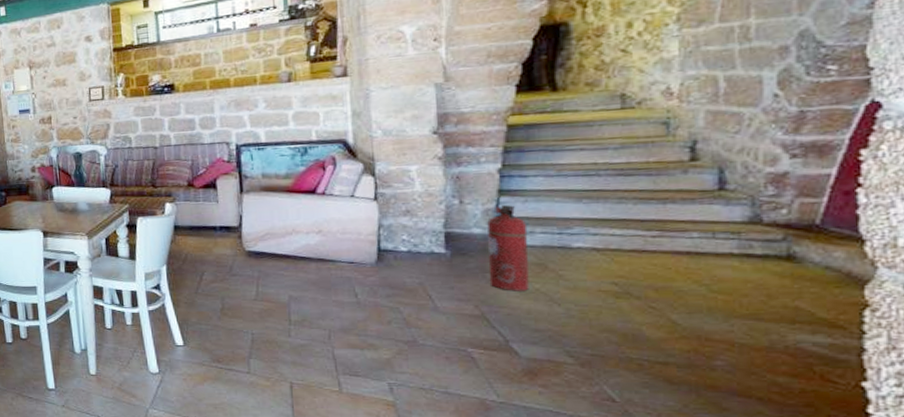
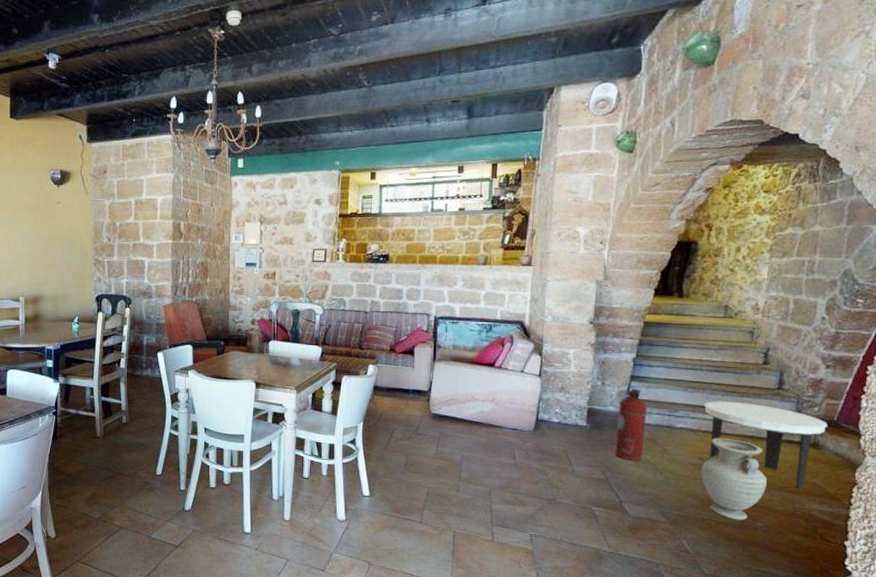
side table: none [608,210,806,315] -> present [703,401,827,489]
vase: none [617,256,721,359] -> present [701,437,767,520]

